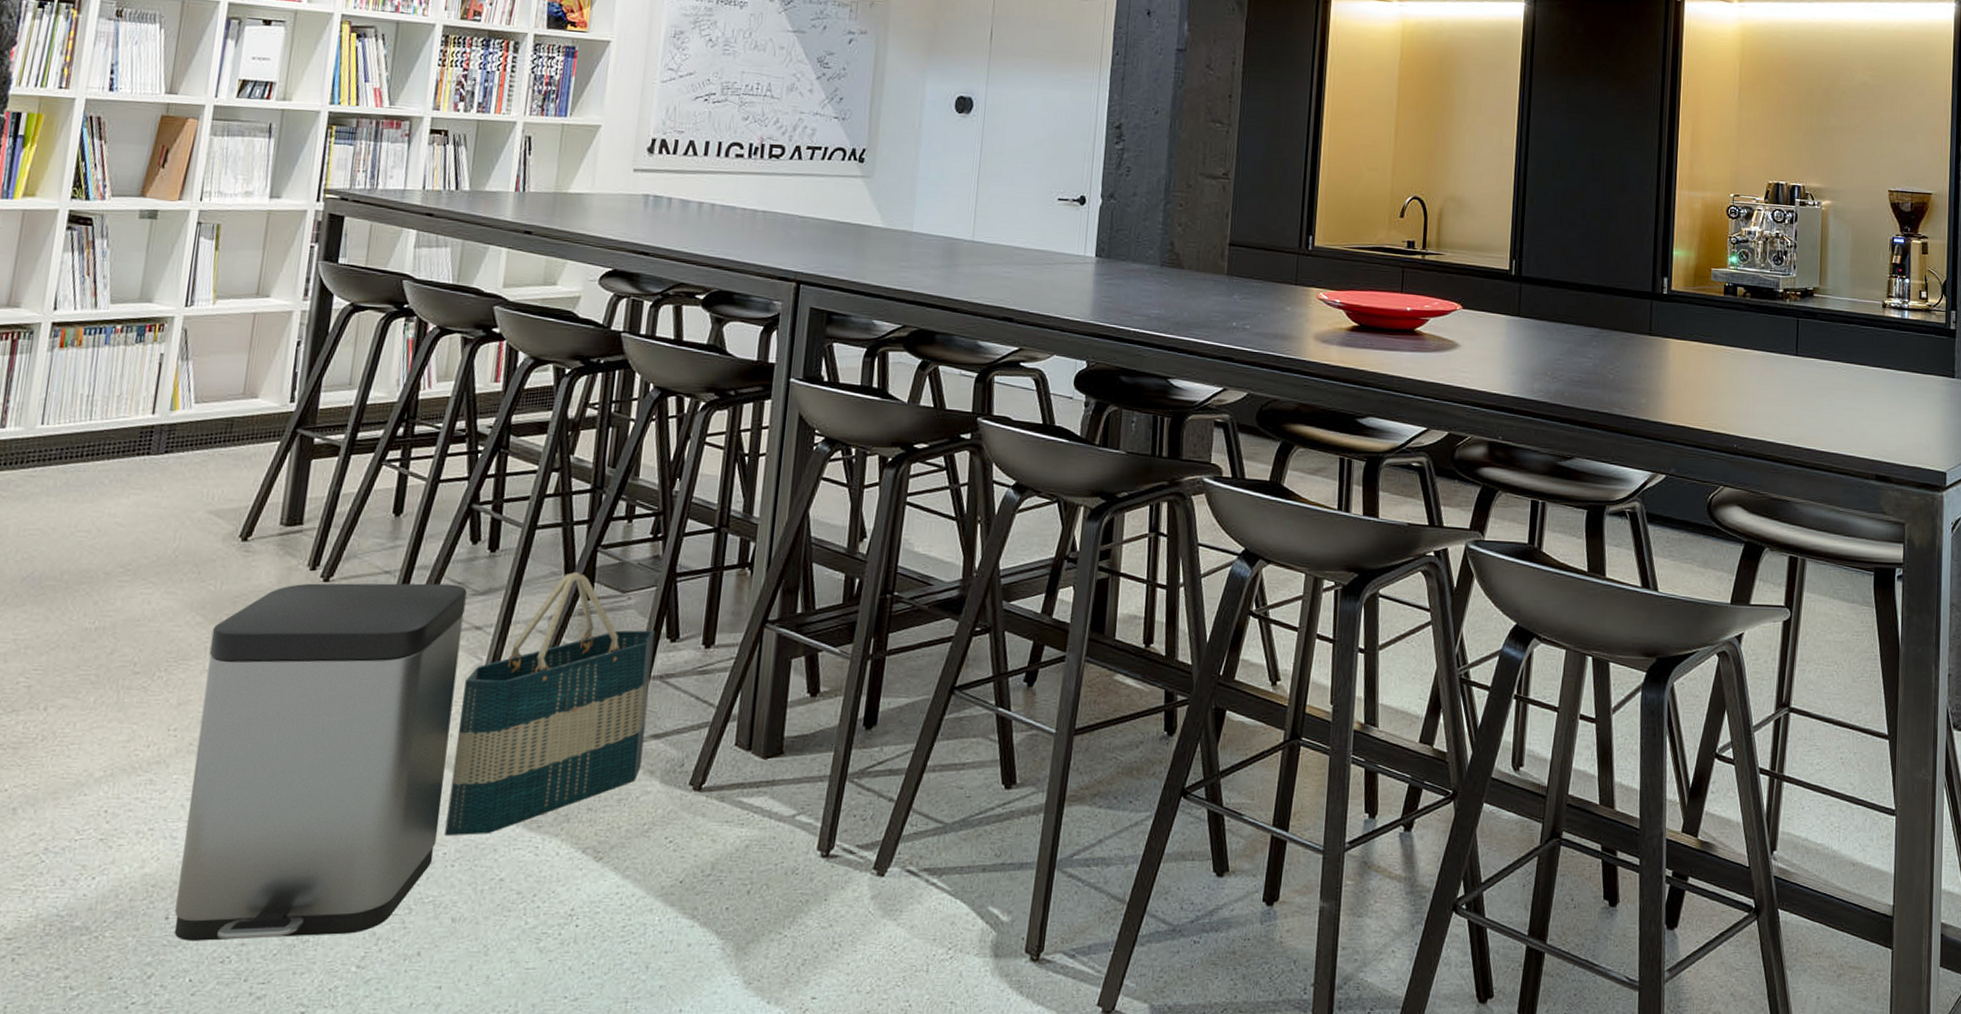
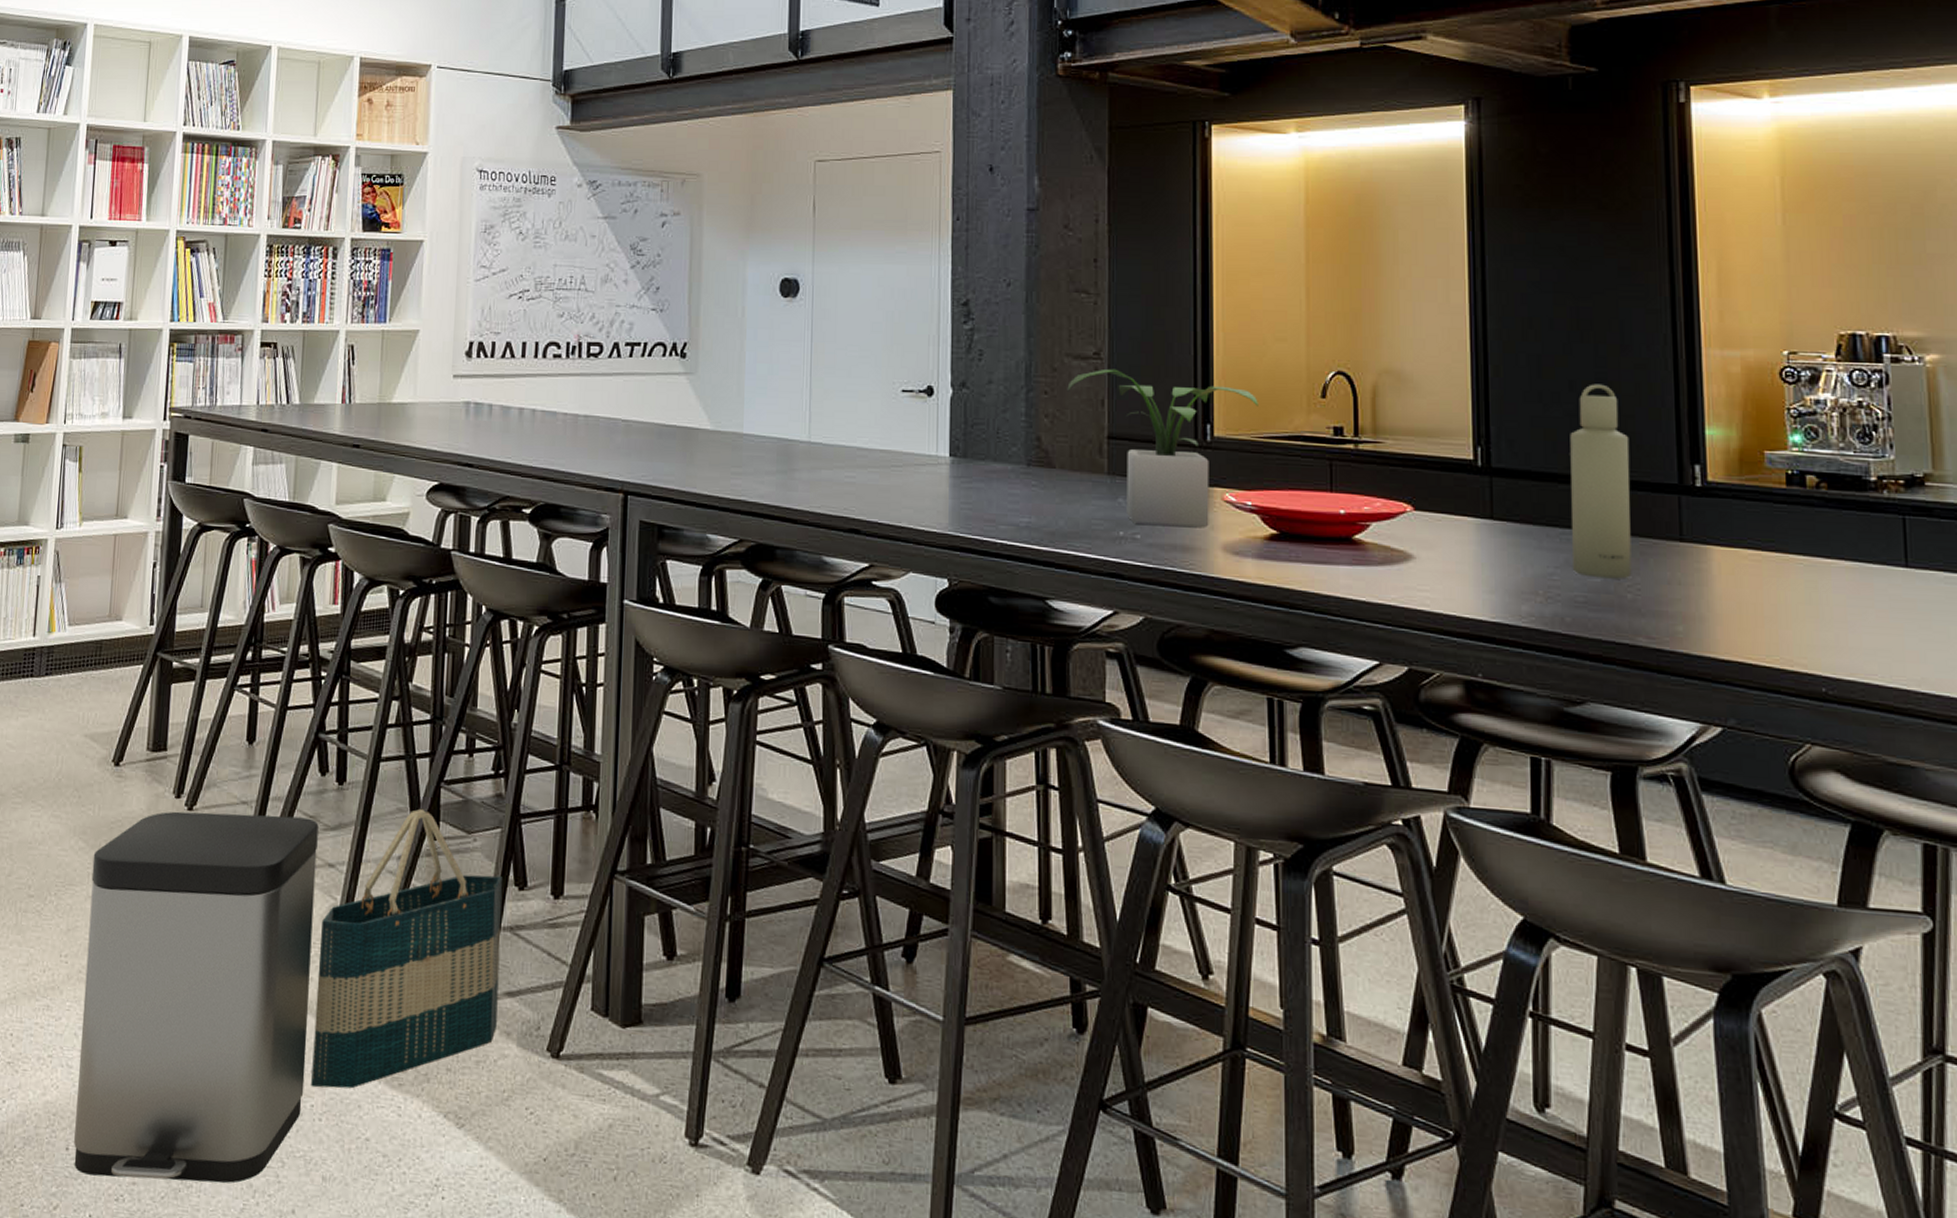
potted plant: none [1199,187,1351,321] -> present [1067,368,1258,528]
bottle: none [1572,213,1621,364] -> present [1570,384,1632,579]

